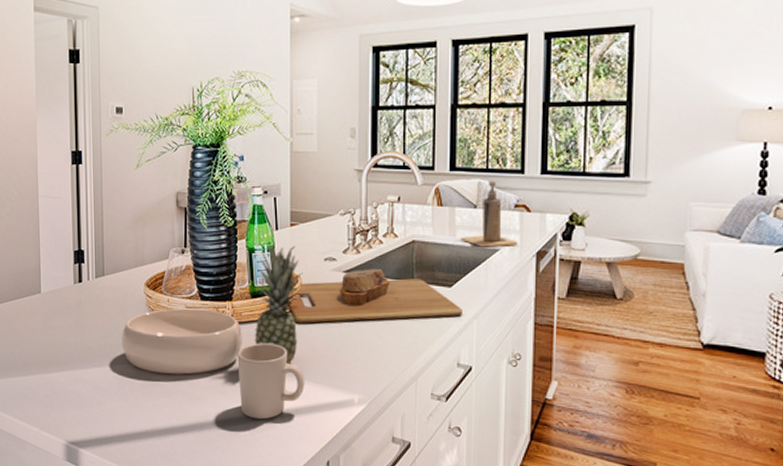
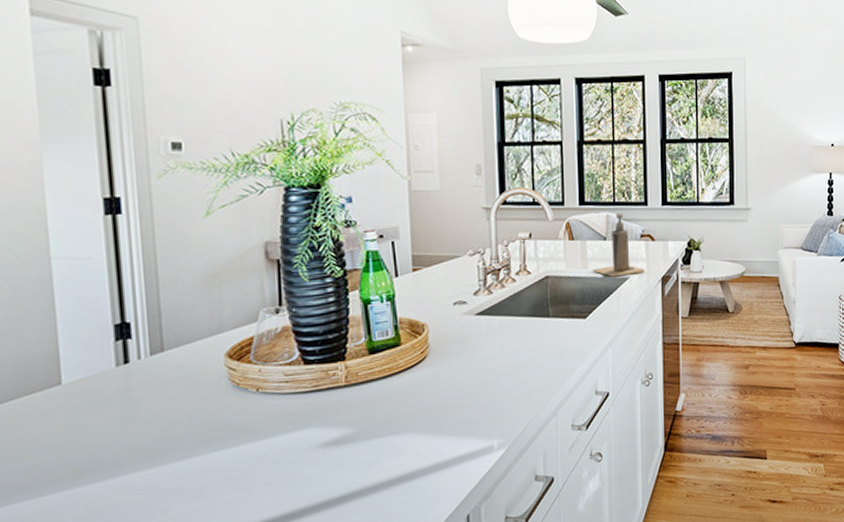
bowl: present [121,308,244,375] -> none [193,374,362,459]
mug: present [237,343,305,420] -> none [355,401,438,488]
fruit: present [254,244,303,364] -> none [375,291,430,421]
cutting board: present [288,268,462,323] -> none [413,307,597,374]

